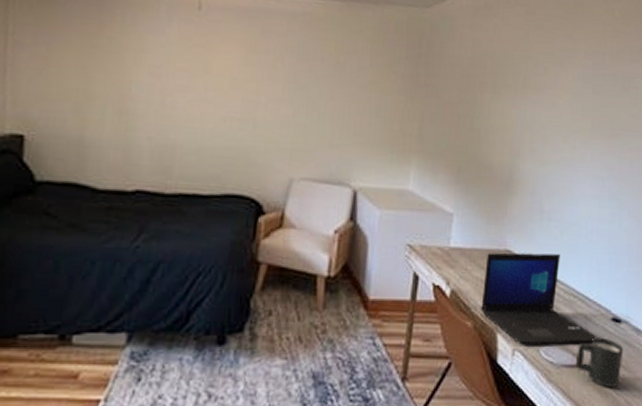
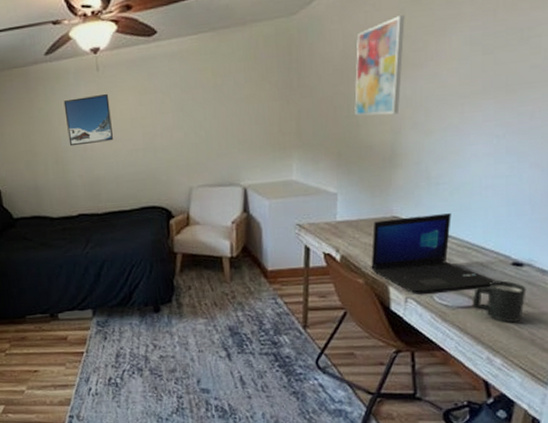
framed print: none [142,35,208,101] -> present [63,93,113,147]
wall art: none [477,36,529,136] -> present [354,15,405,117]

